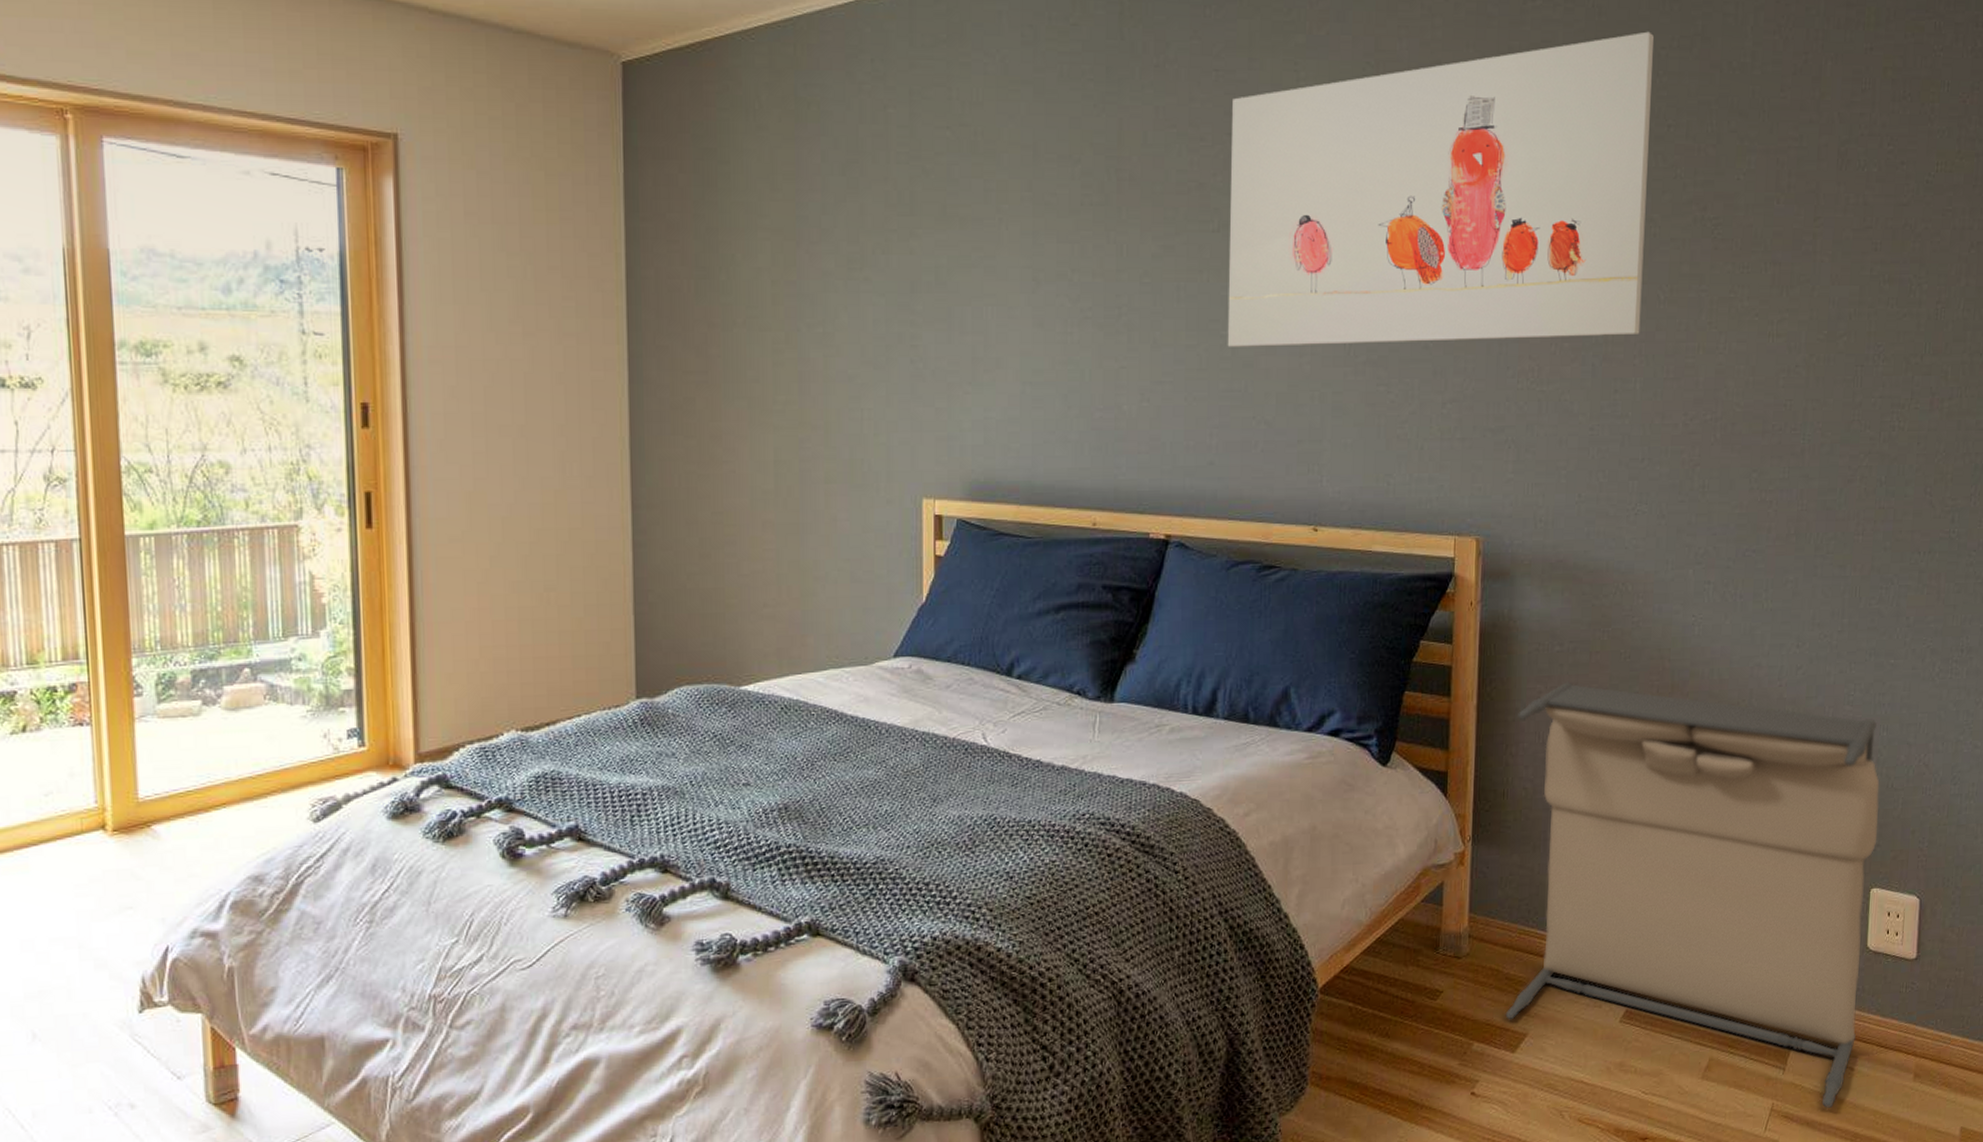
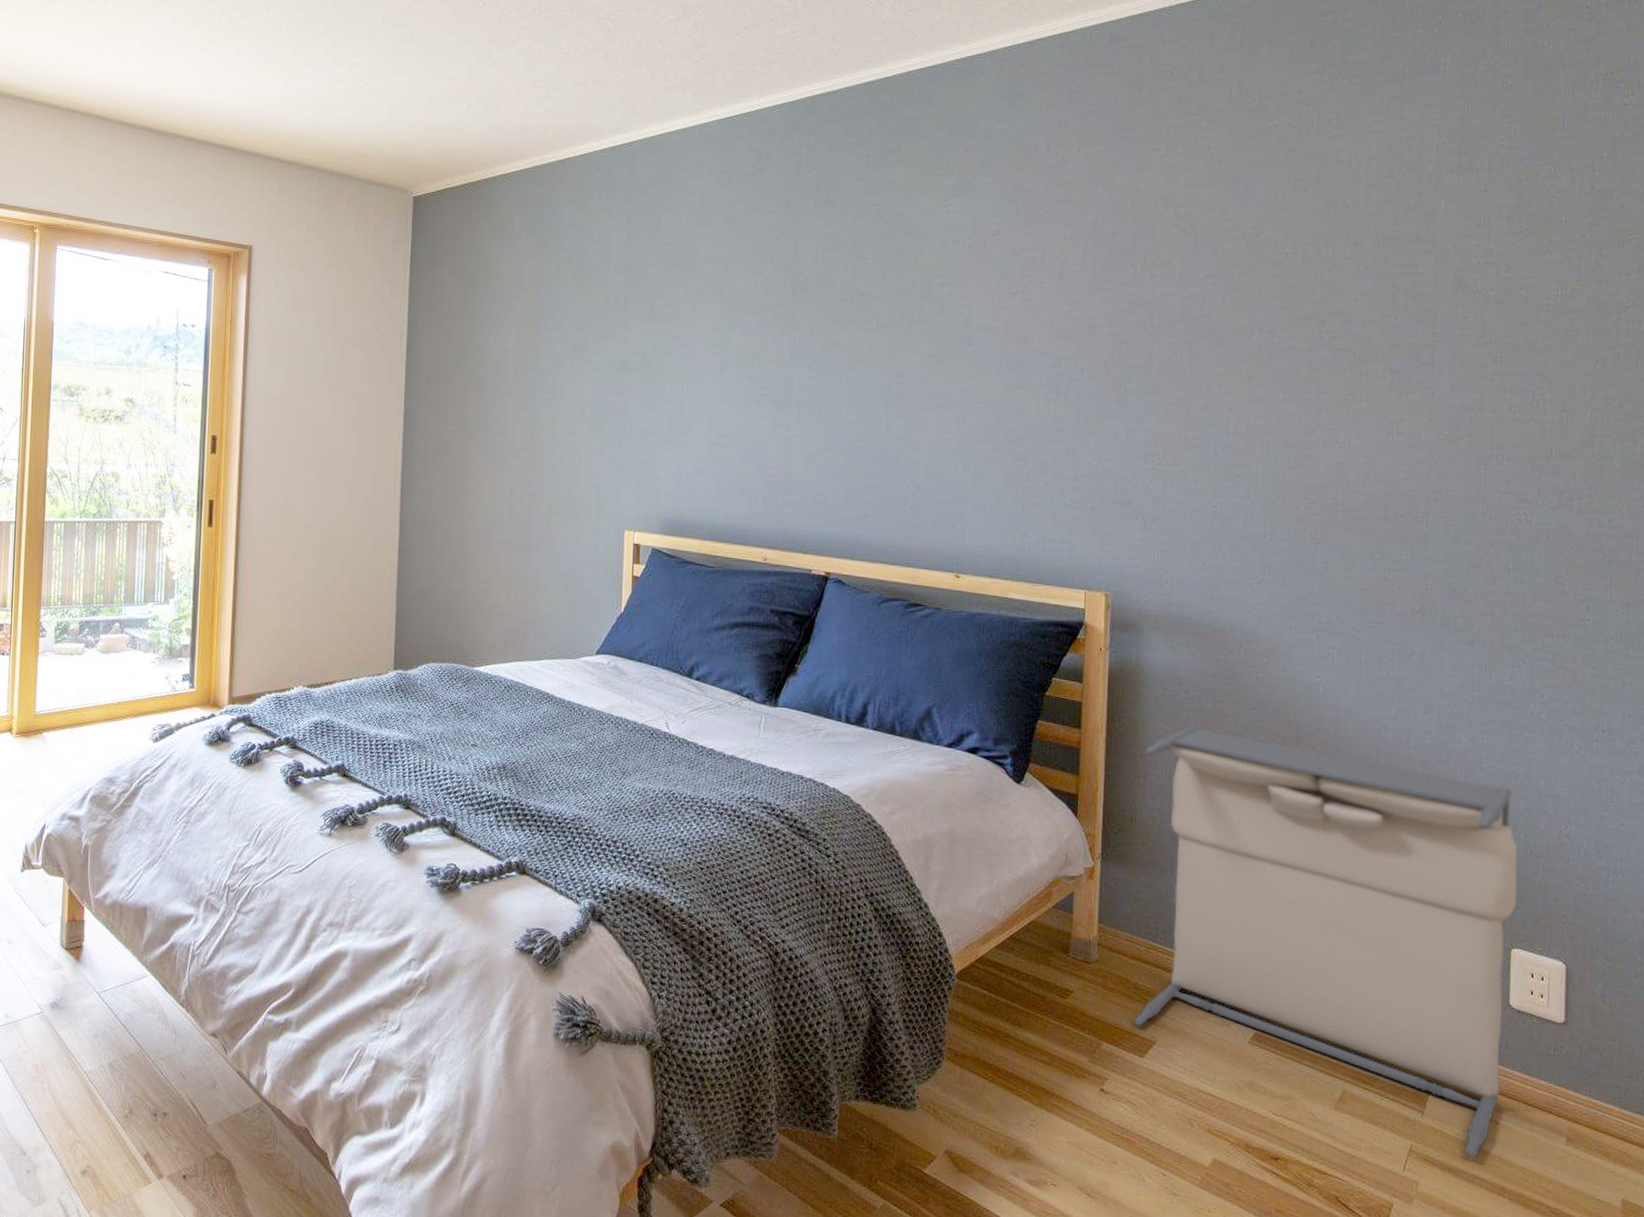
wall art: present [1227,31,1654,347] -> none [882,175,1270,428]

